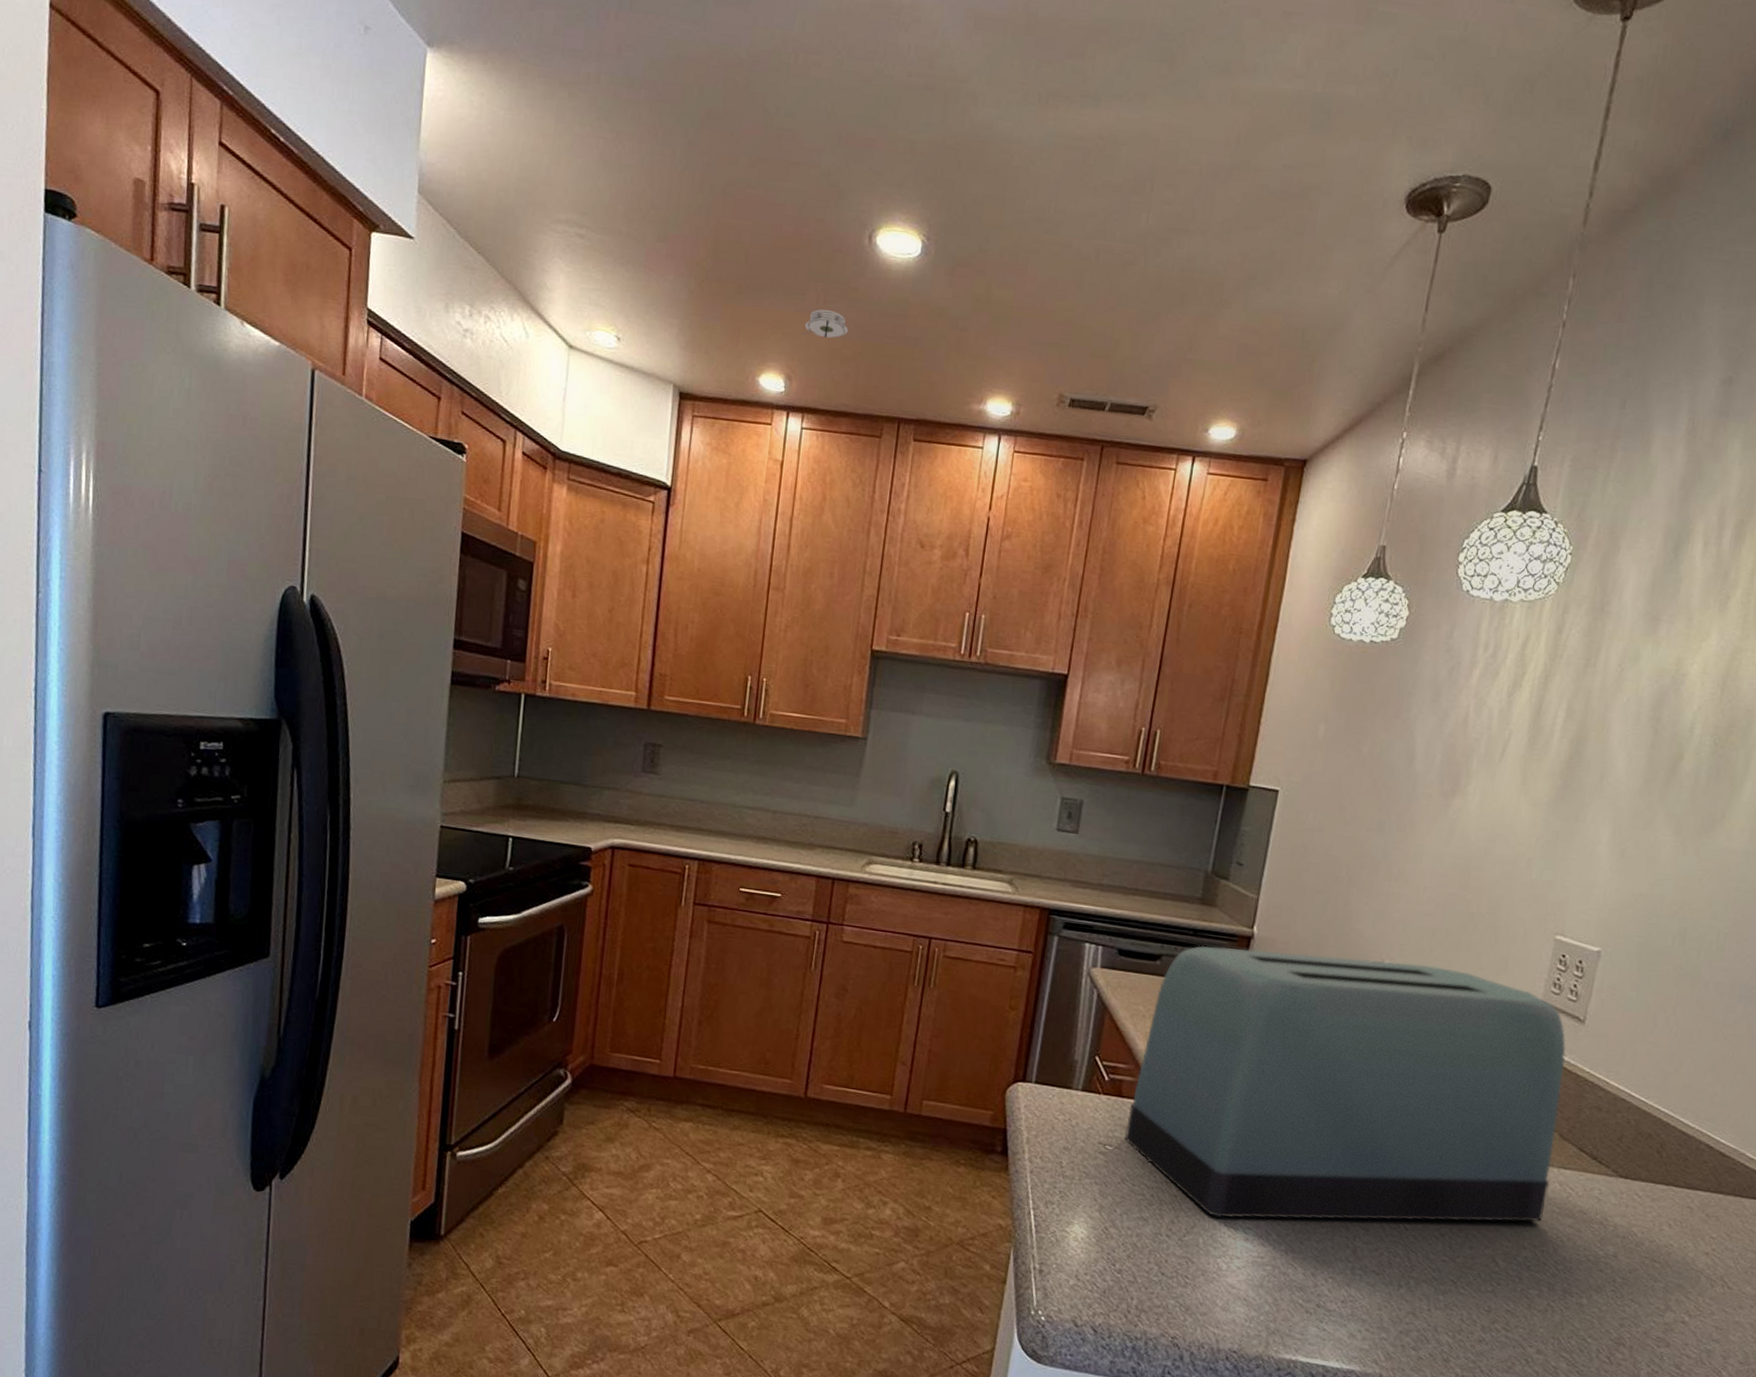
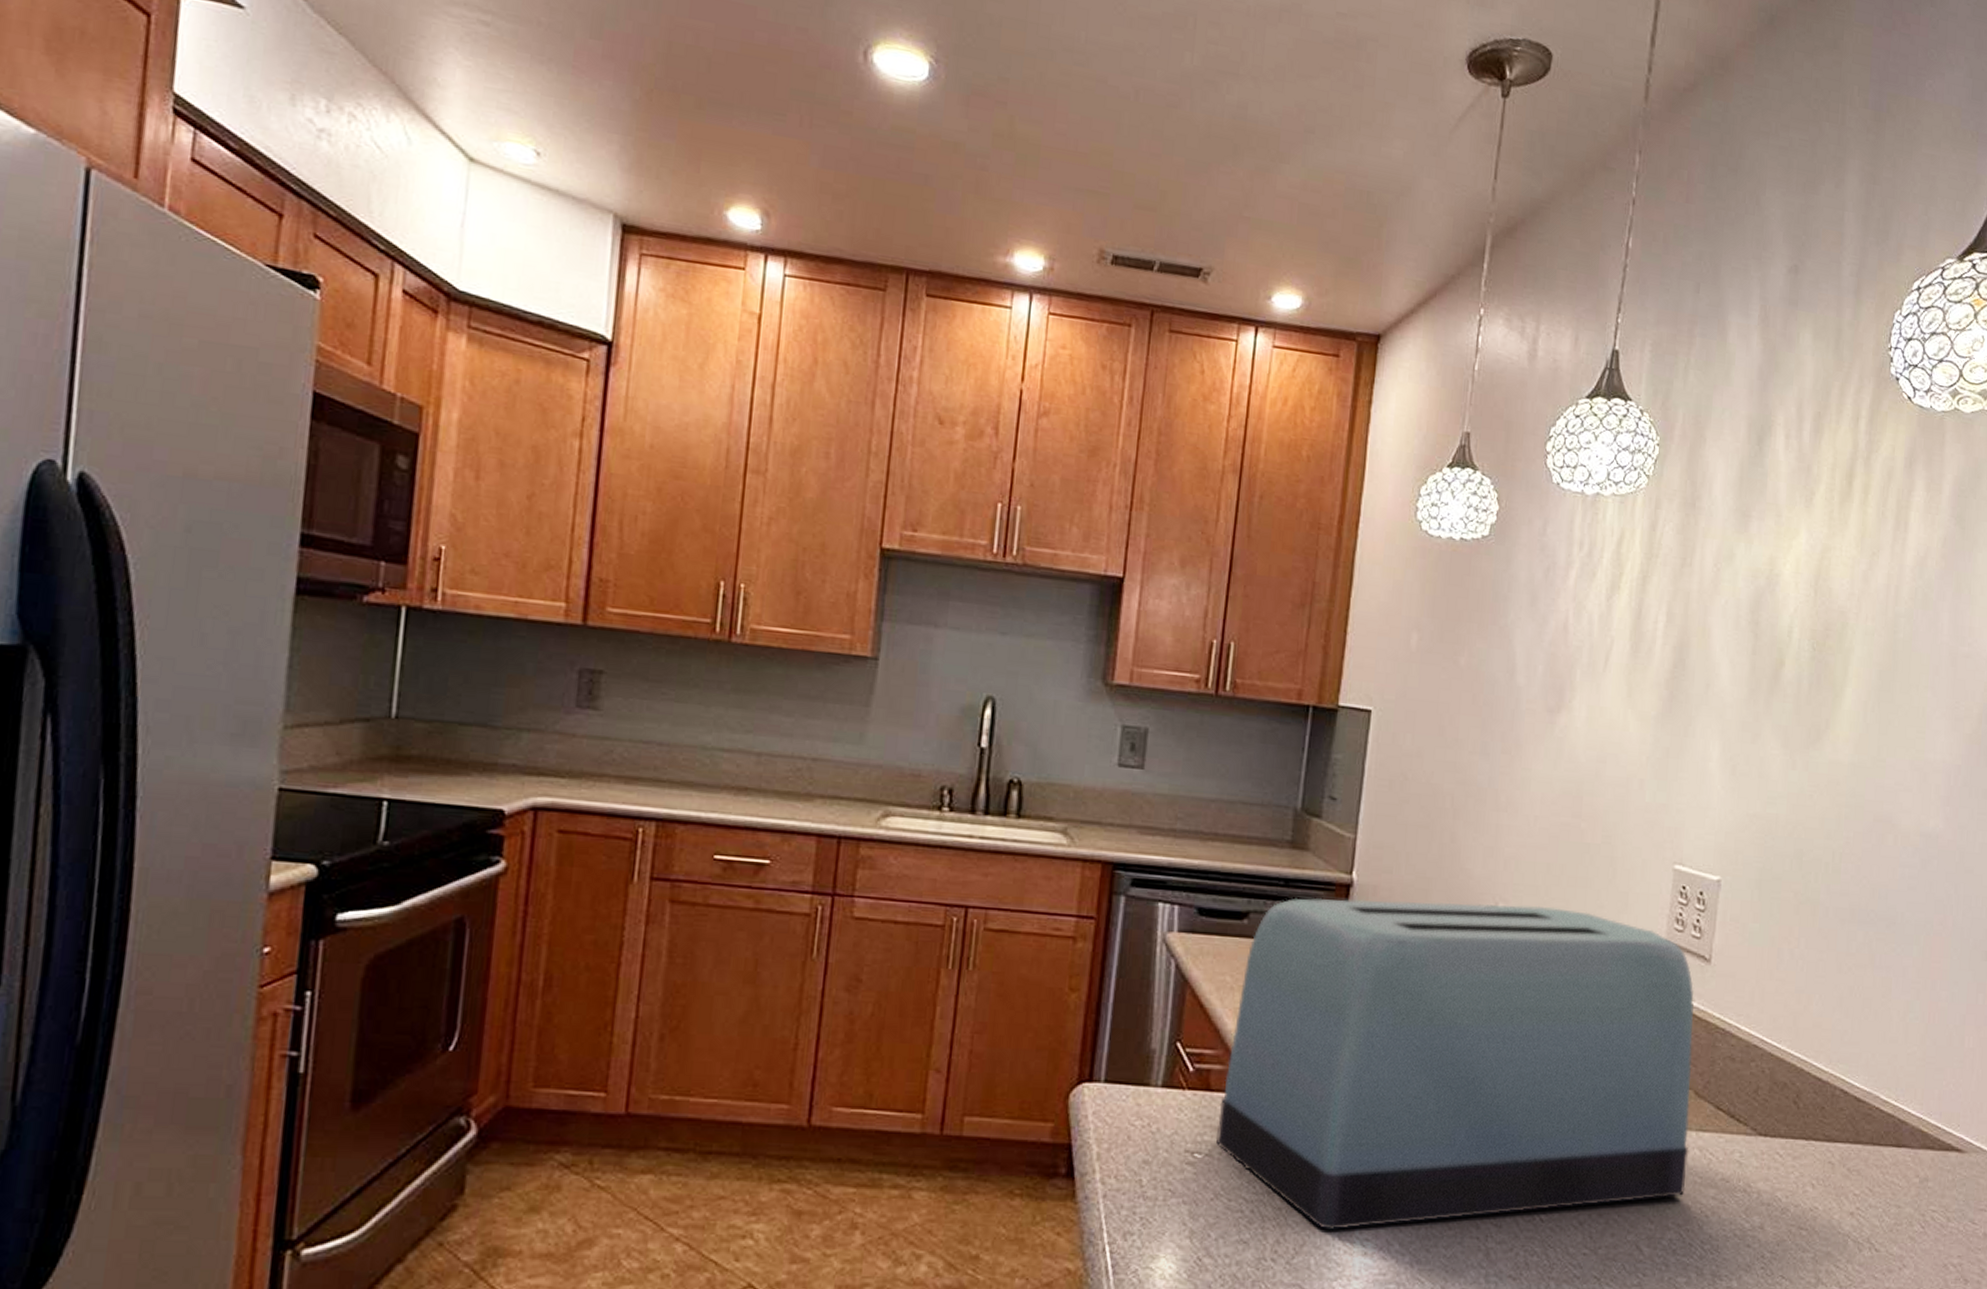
smoke detector: present [802,309,848,338] -> none [782,134,841,169]

